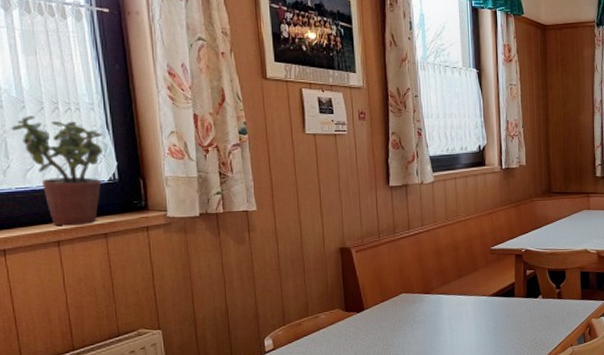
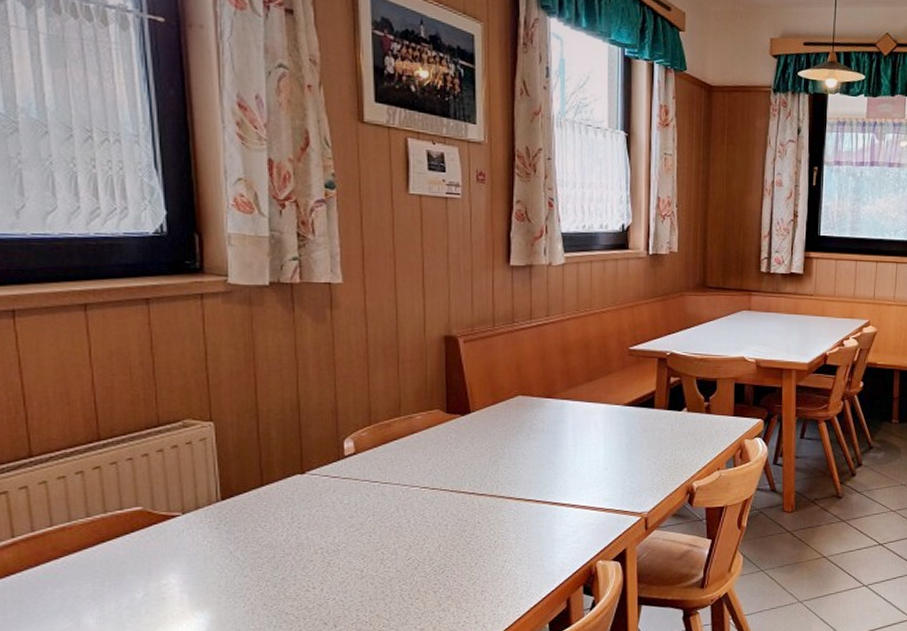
potted plant: present [10,115,103,226] -> none [28,144,149,287]

